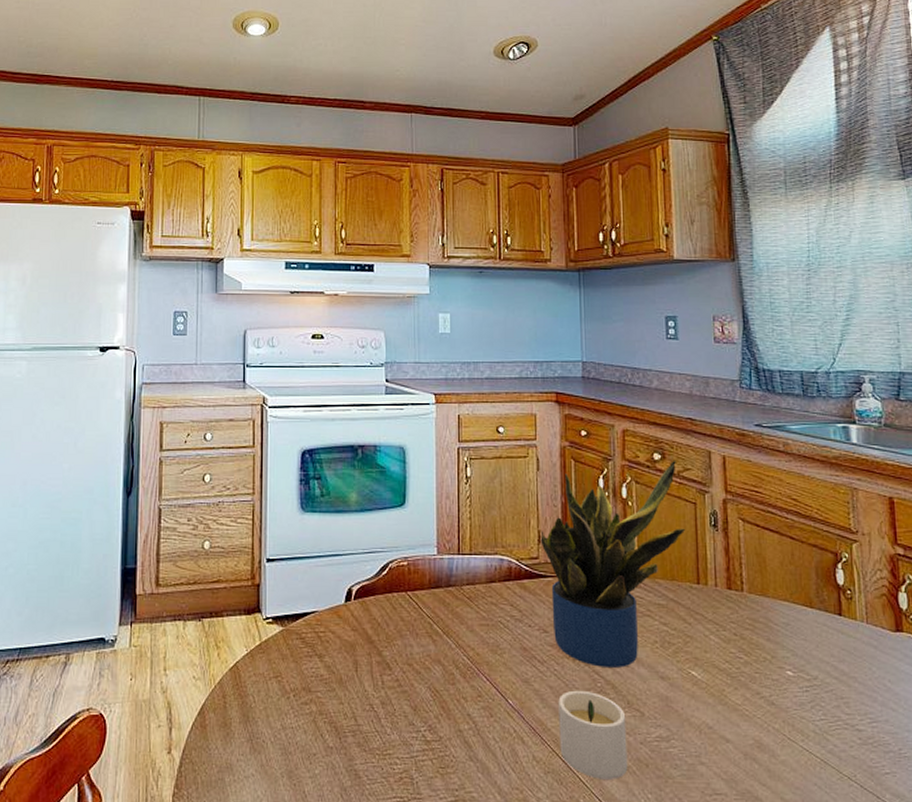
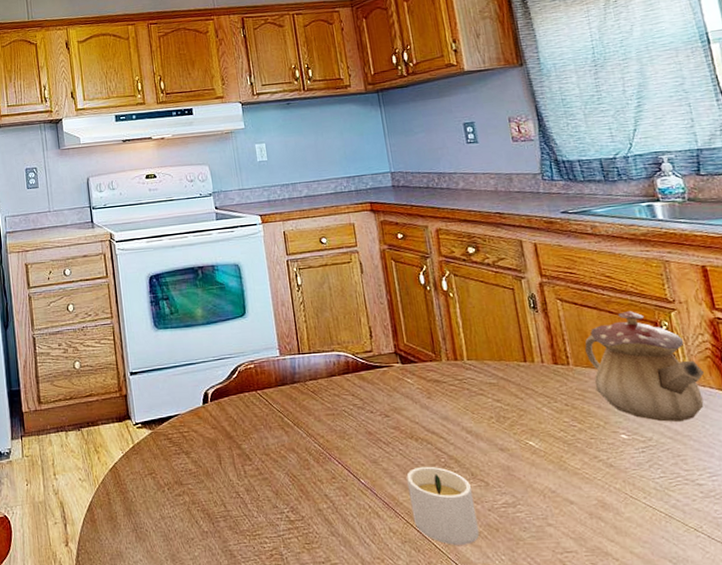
potted plant: present [540,460,686,668] -> none [372,251,507,444]
teapot: none [761,537,879,661] -> present [584,310,705,422]

